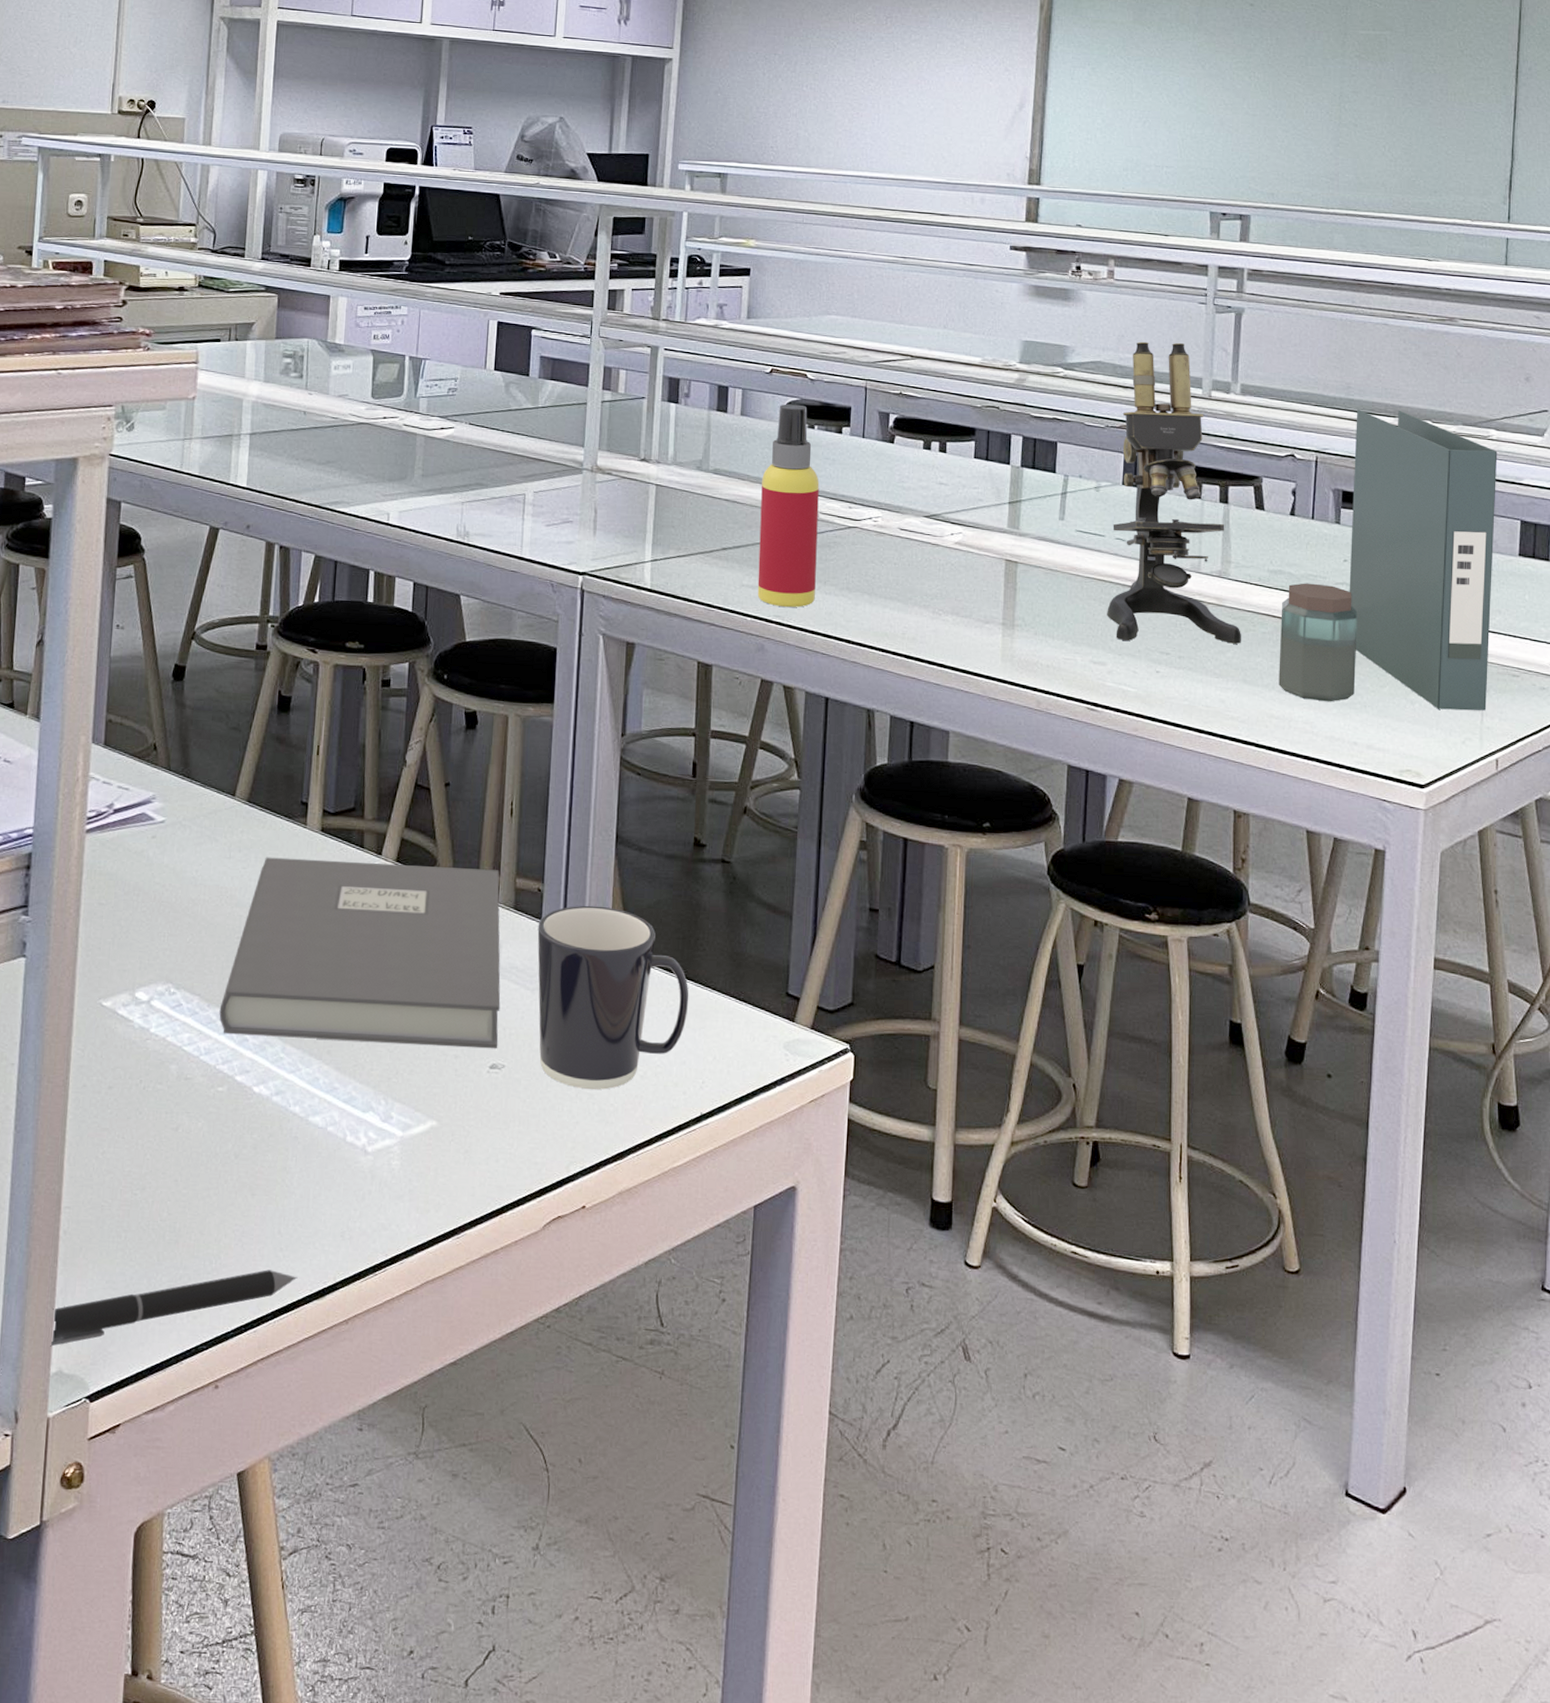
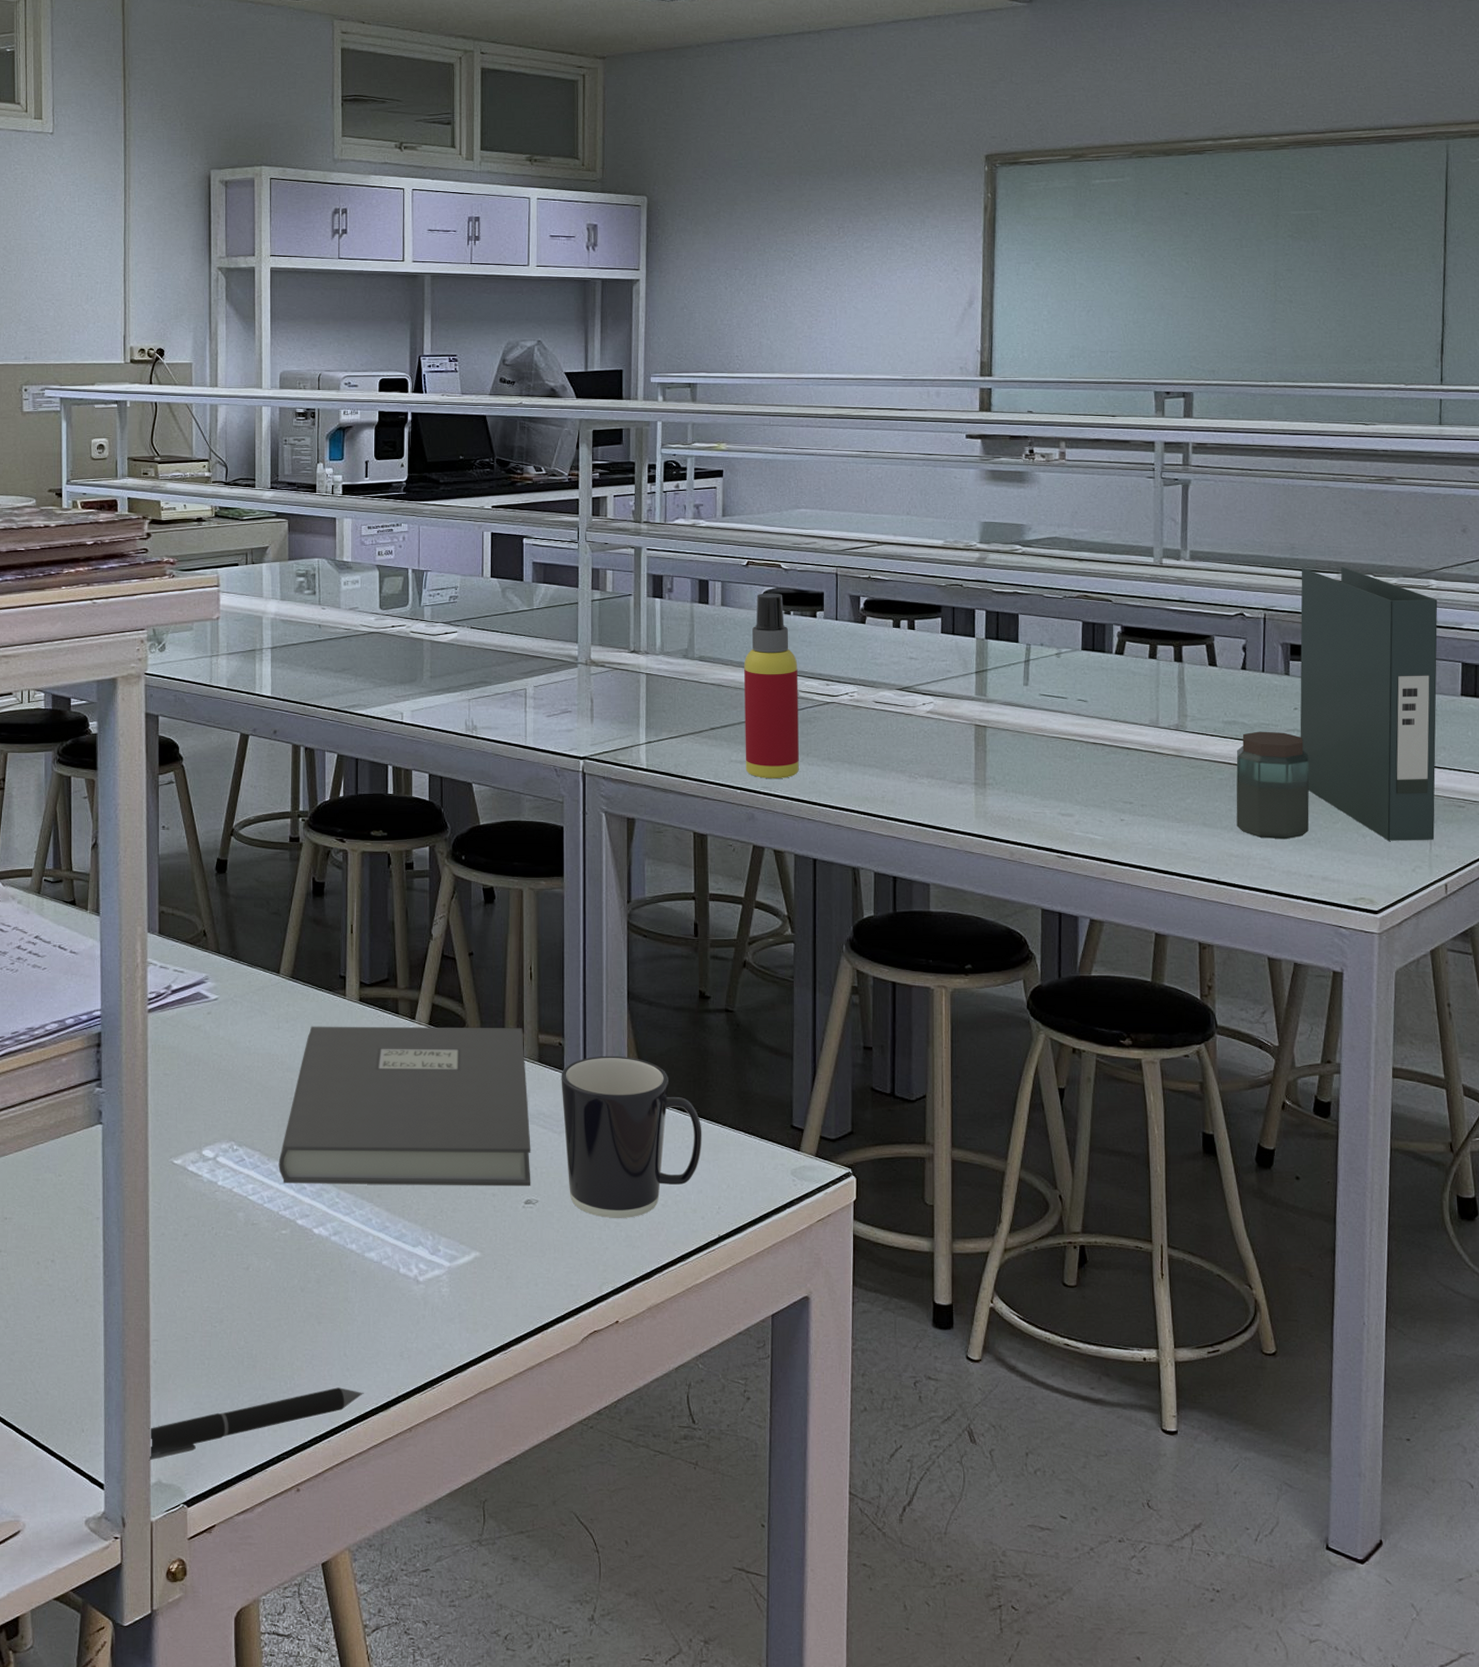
microscope: present [1107,341,1241,644] -> none [1072,515,1200,793]

